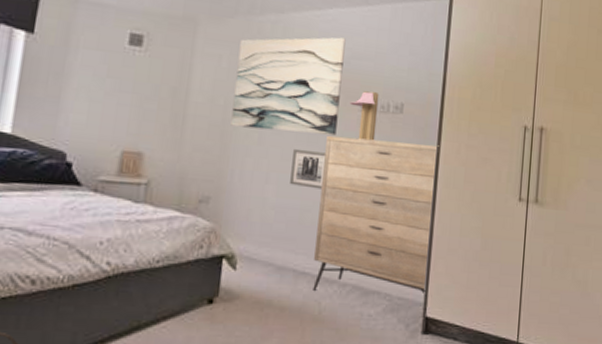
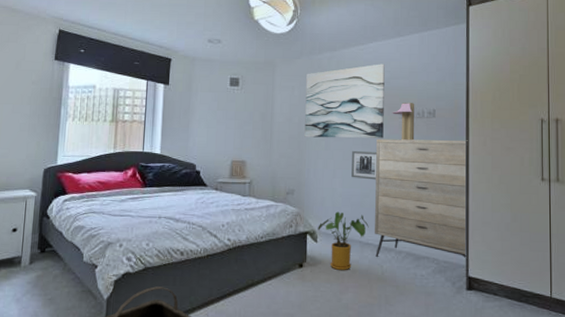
house plant: none [238,229,308,309] -> present [318,211,369,271]

